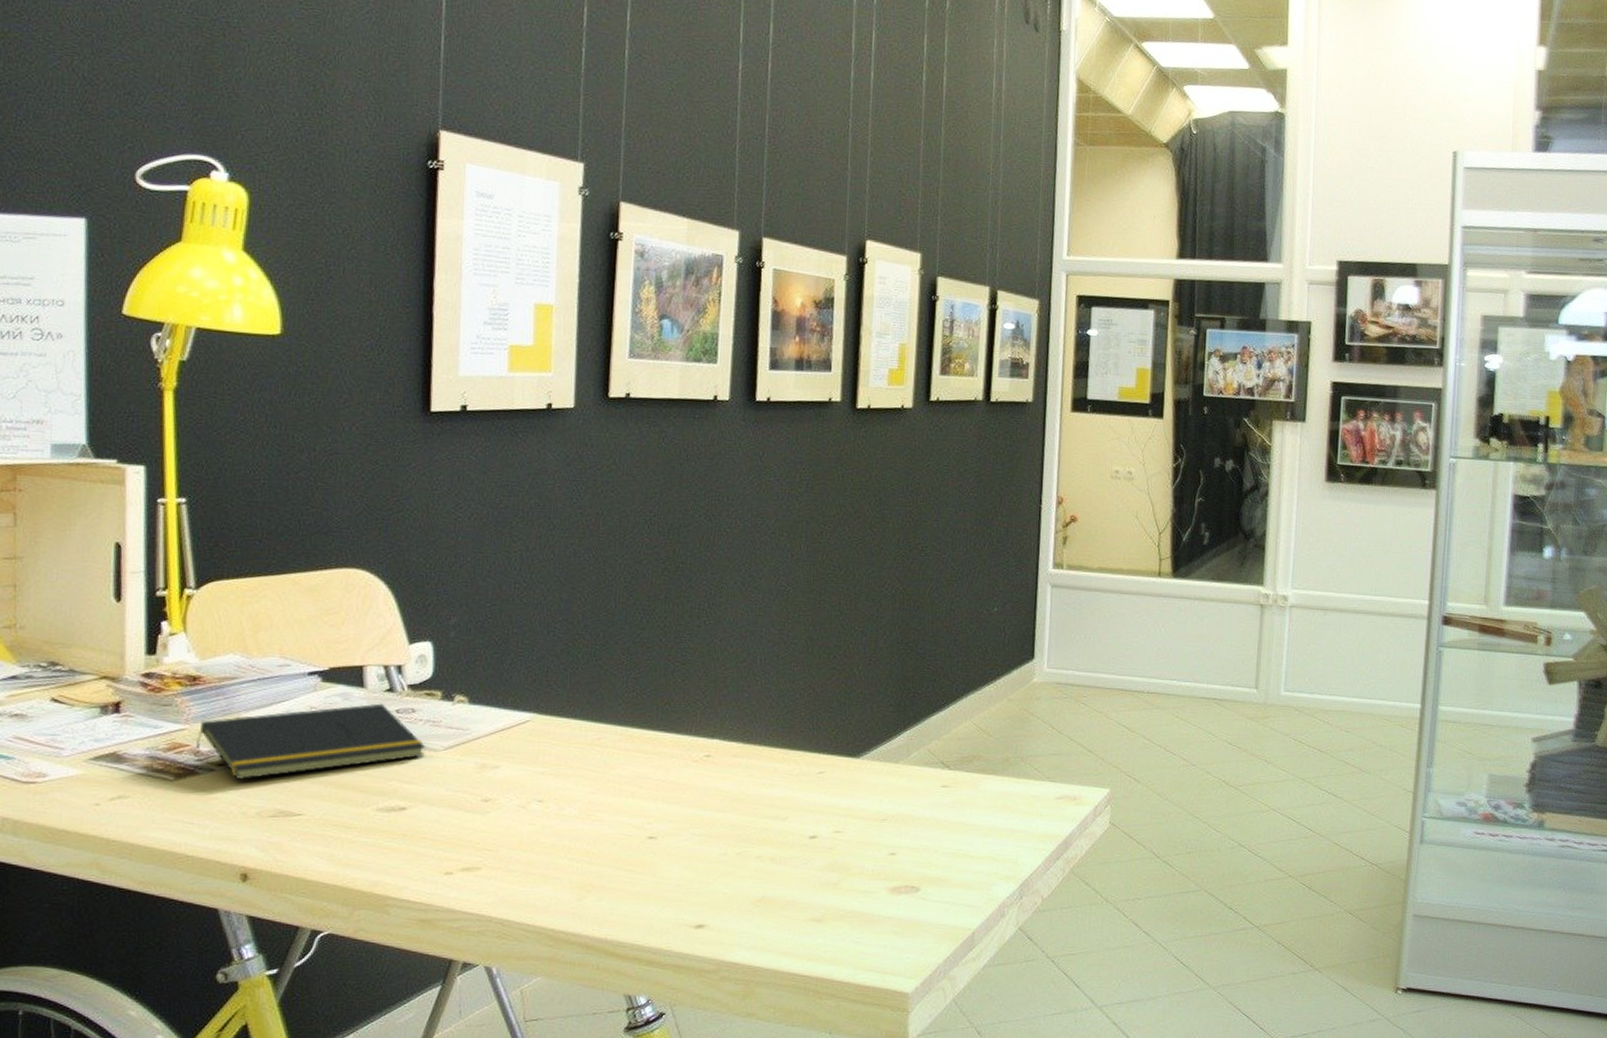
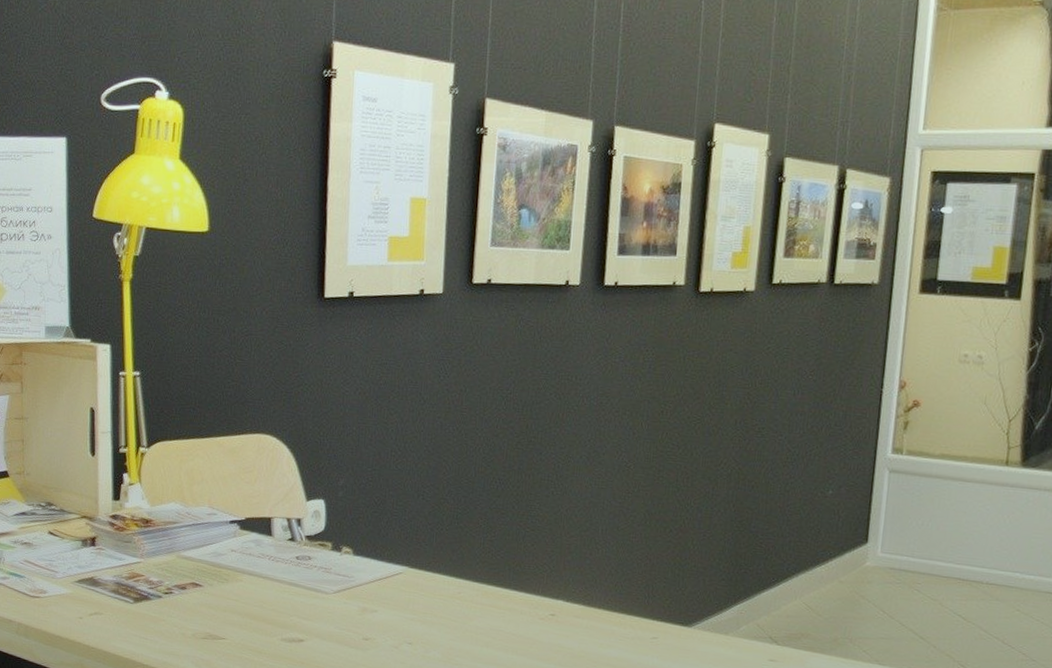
notepad: present [194,703,427,780] -> none [148,550,320,607]

